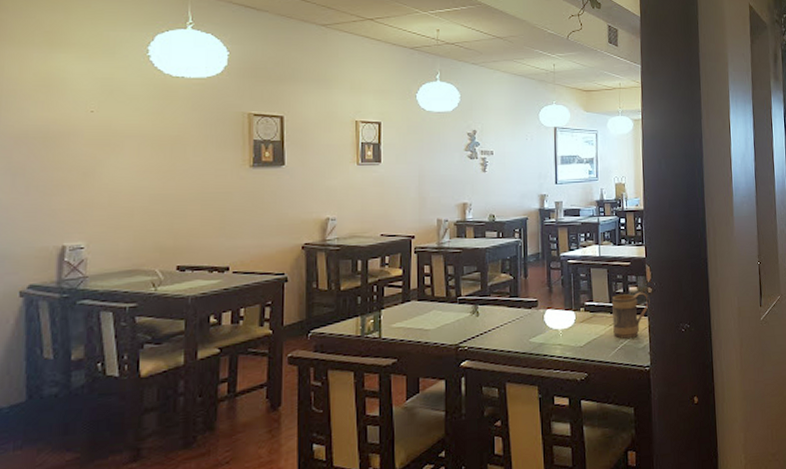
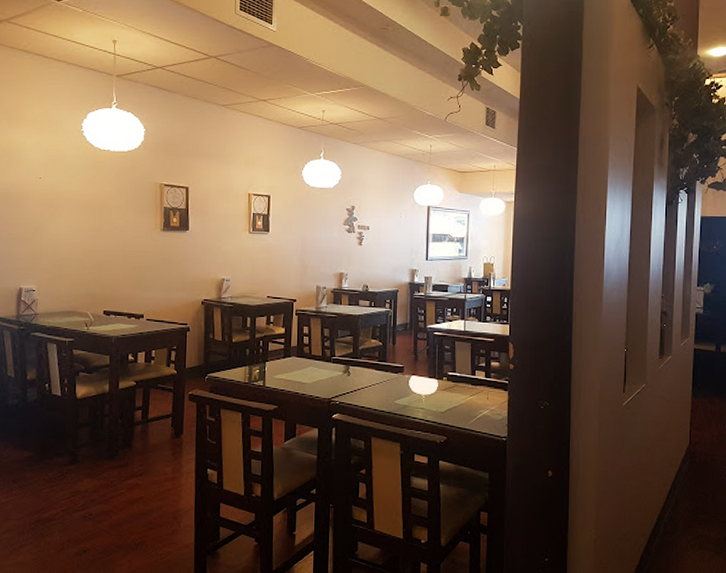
mug: present [611,292,650,339] -> none [473,367,511,409]

